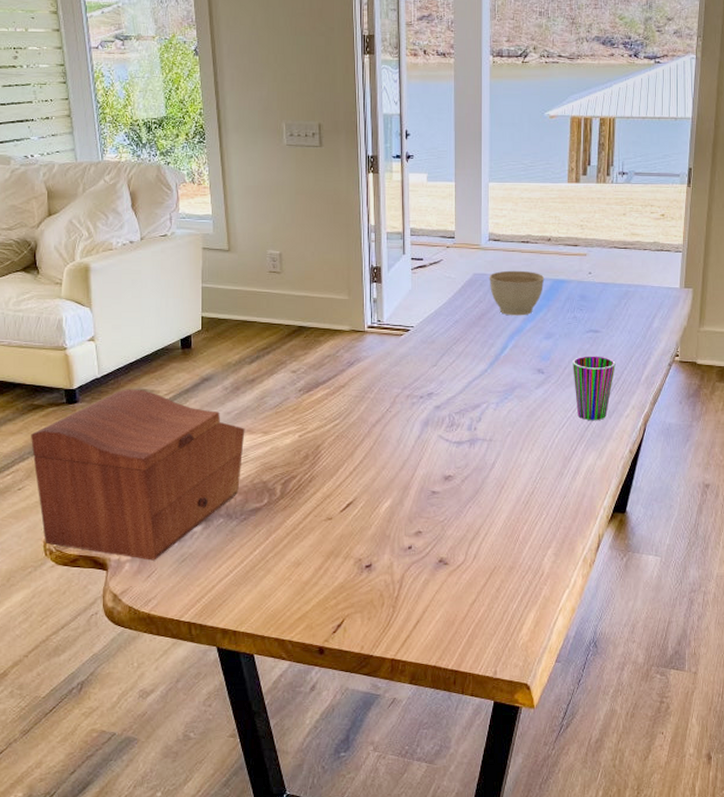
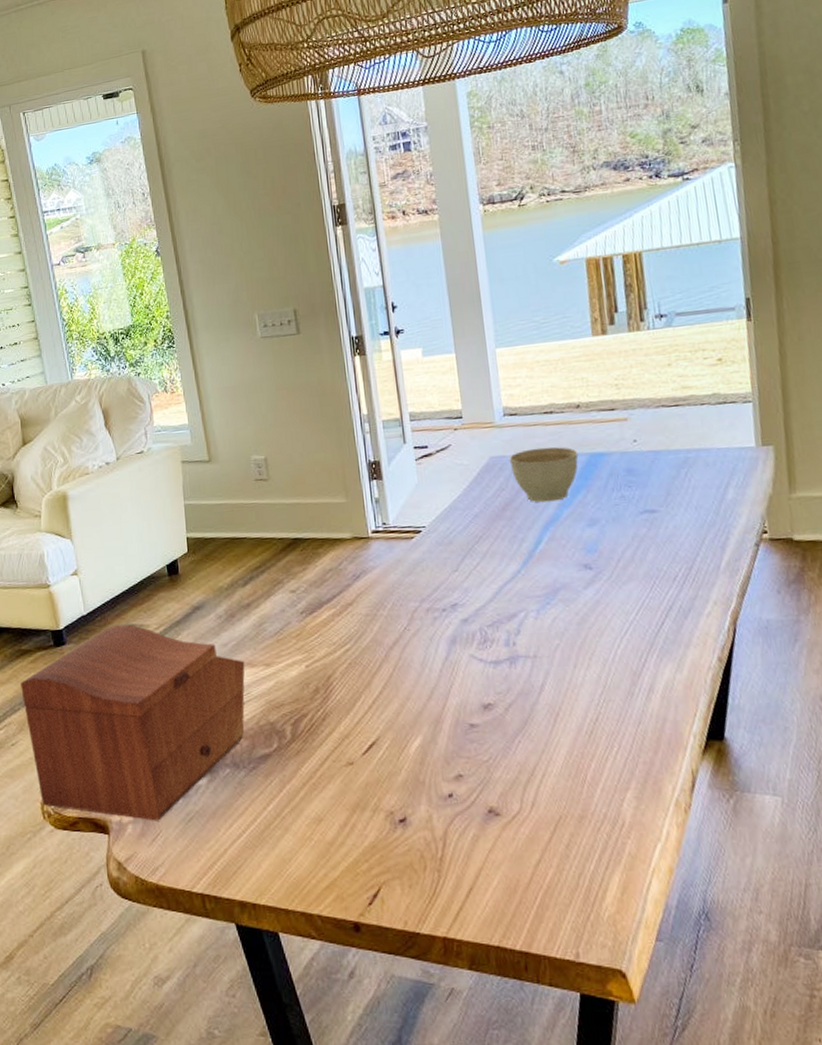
cup: present [573,356,616,421] -> none [627,541,685,624]

